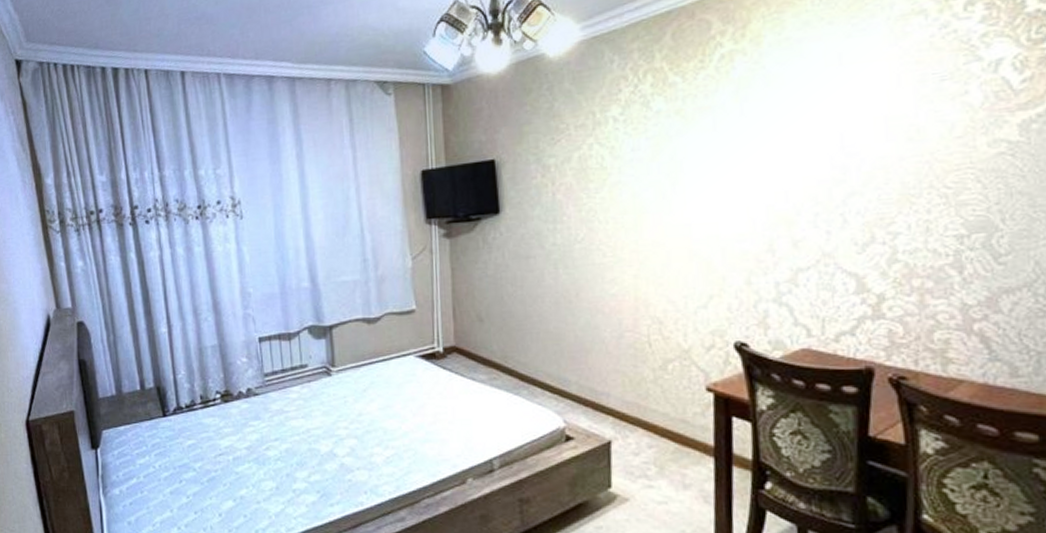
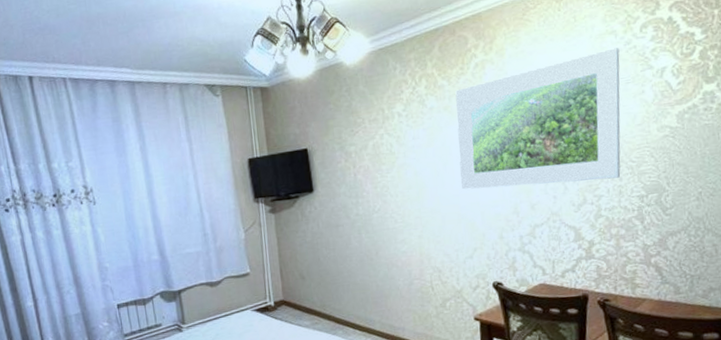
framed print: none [691,32,932,218] -> present [455,48,621,190]

